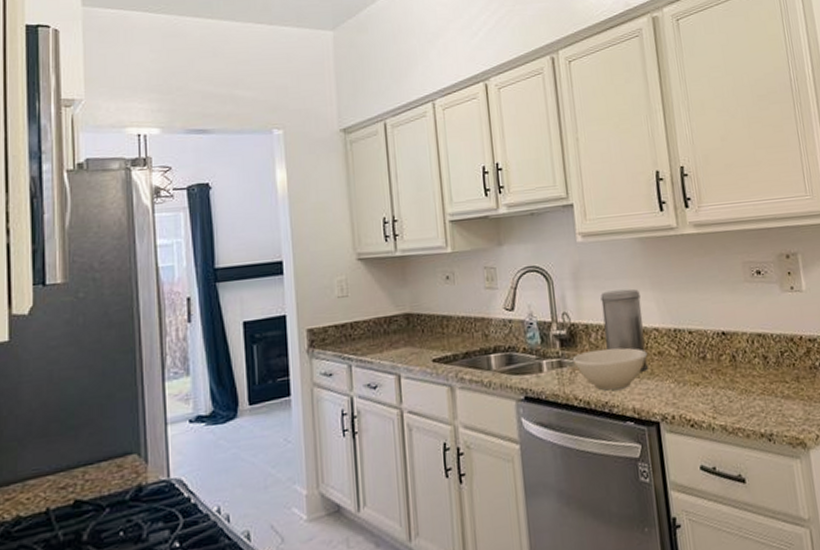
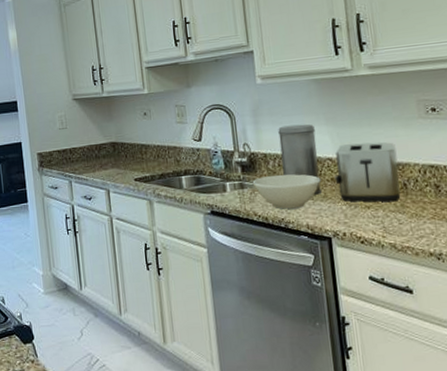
toaster: none [662,308,730,379] -> present [334,142,401,202]

